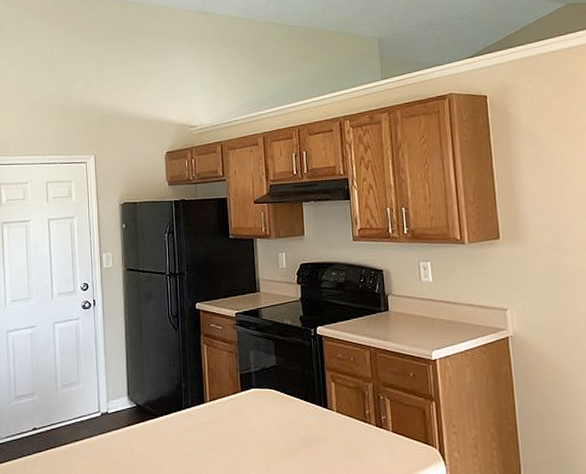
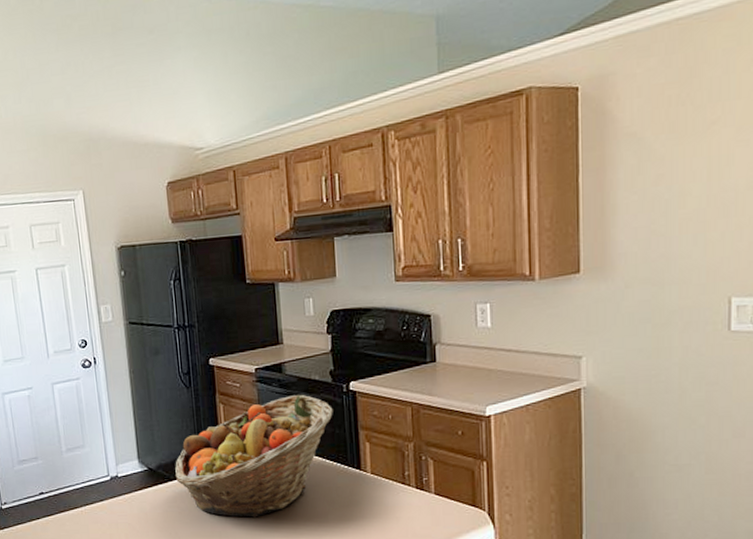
fruit basket: none [161,337,303,454] -> present [175,394,333,518]

